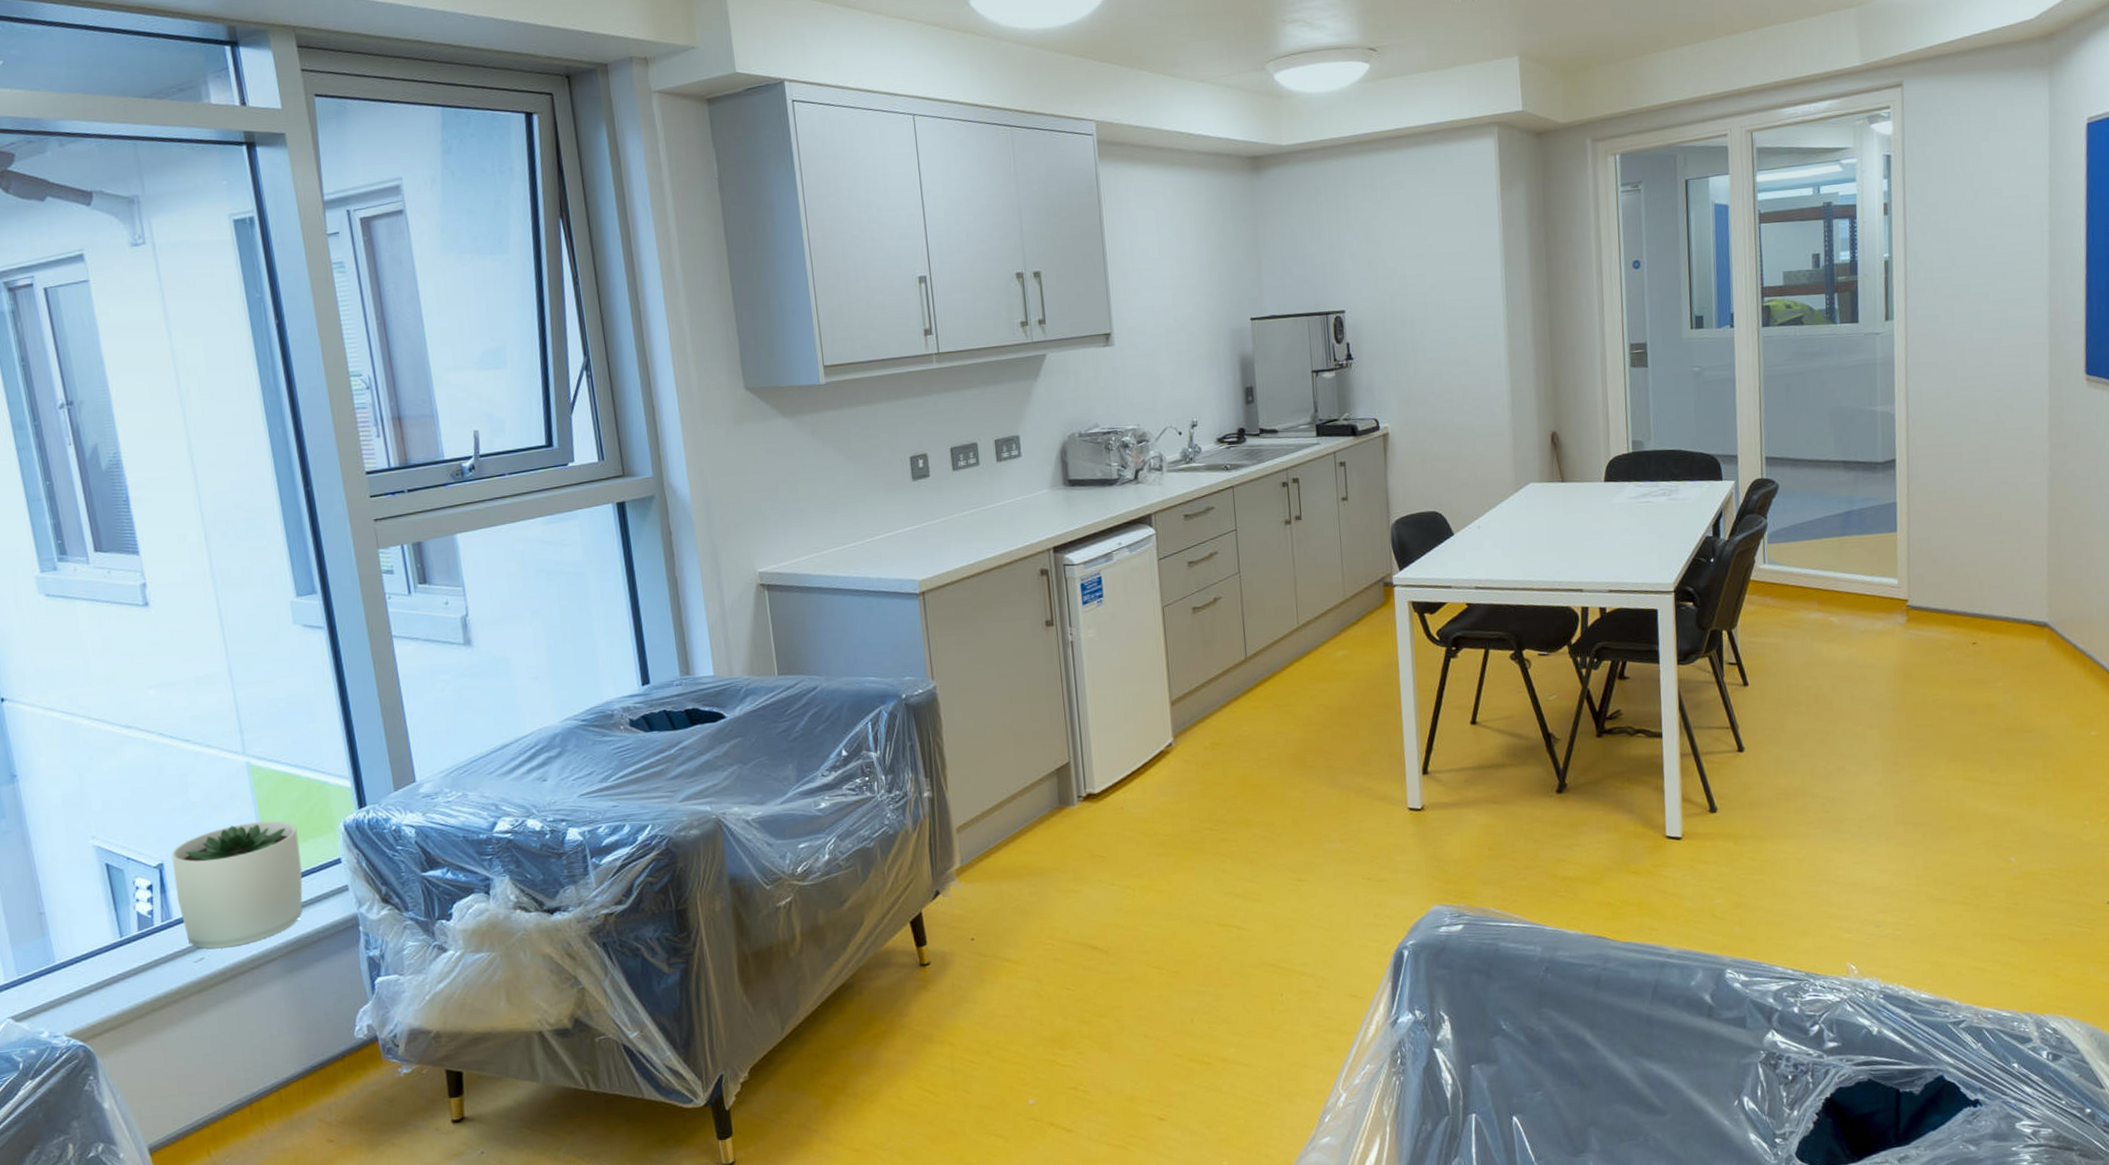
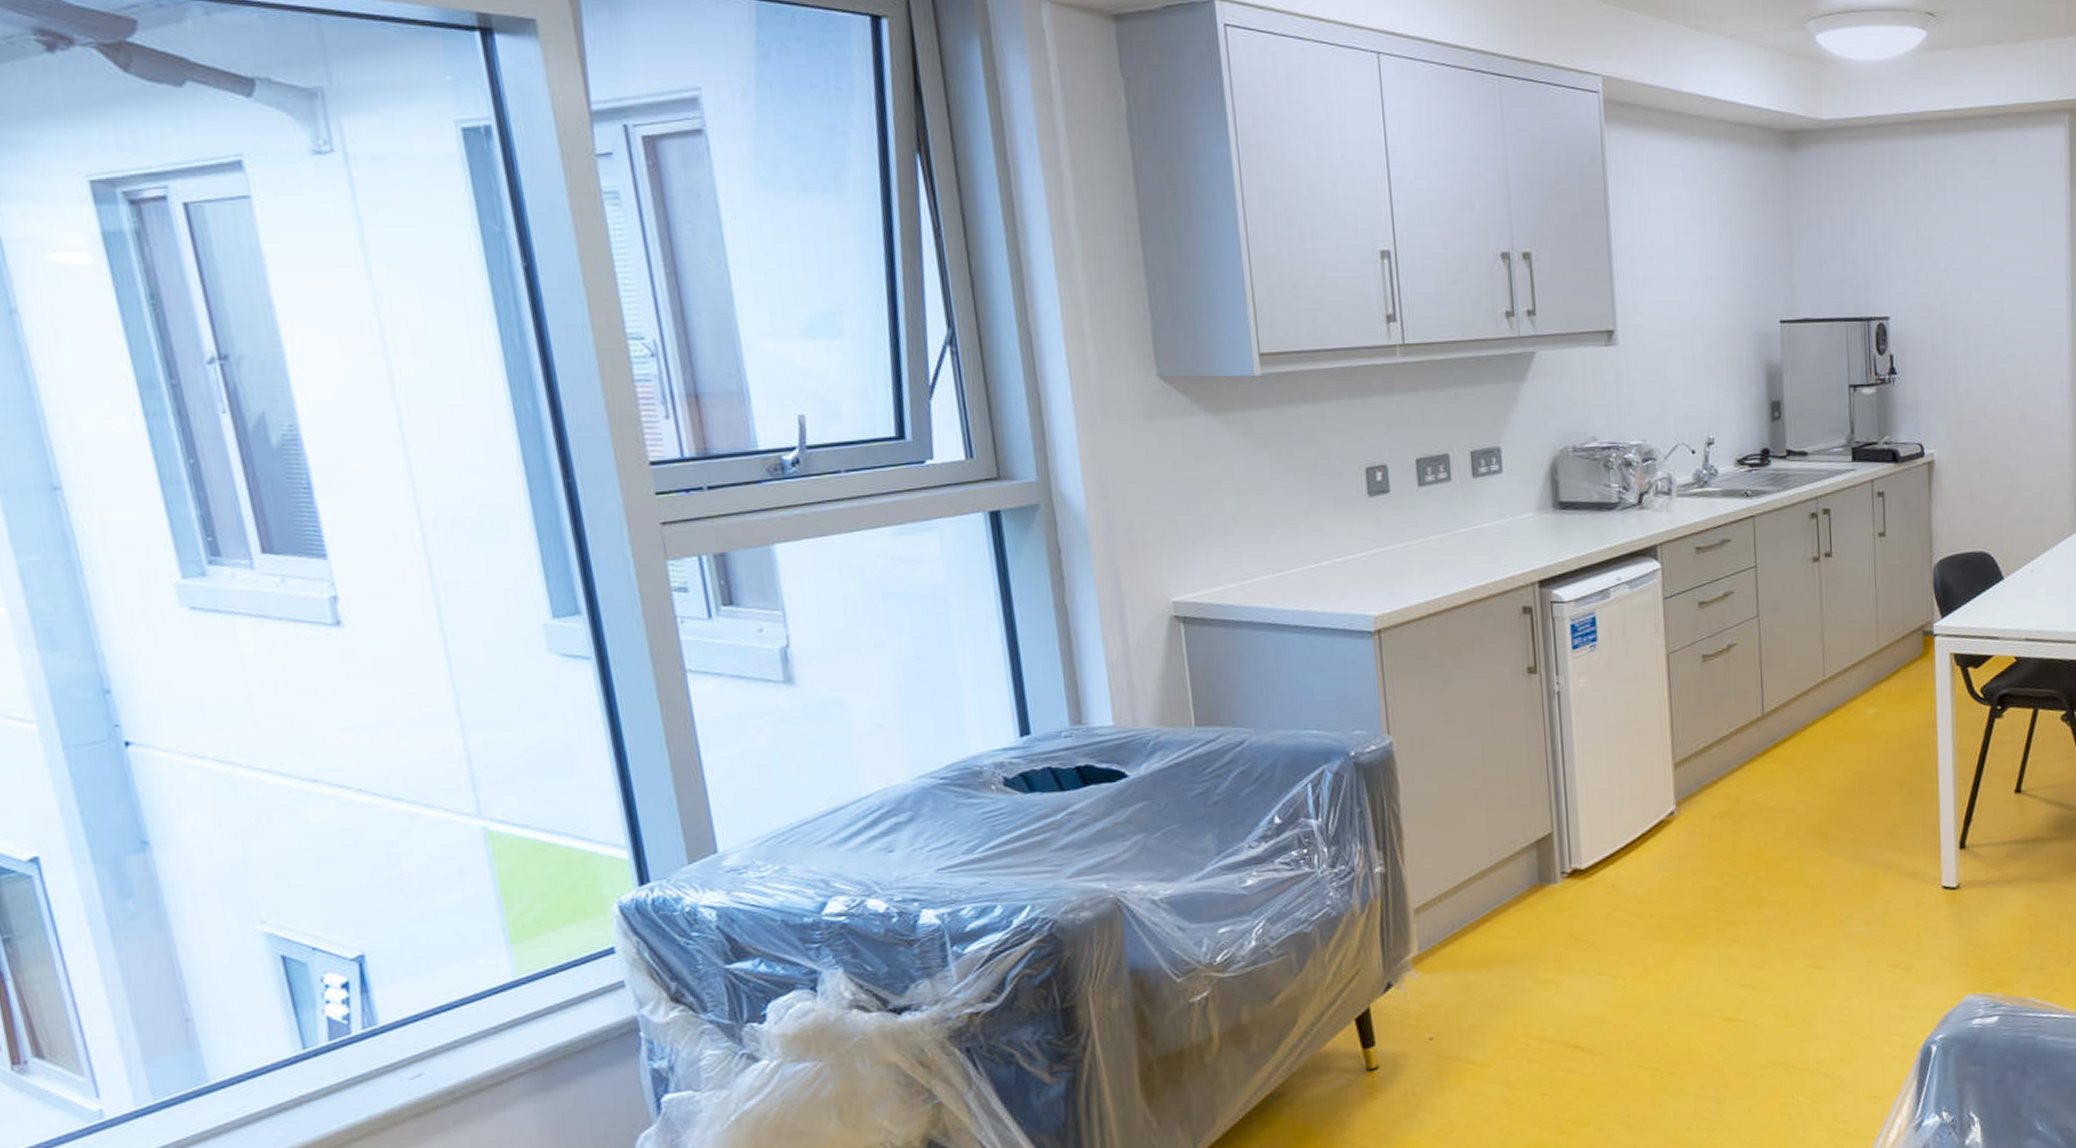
planter: present [171,820,303,949] -> none [375,900,562,1063]

